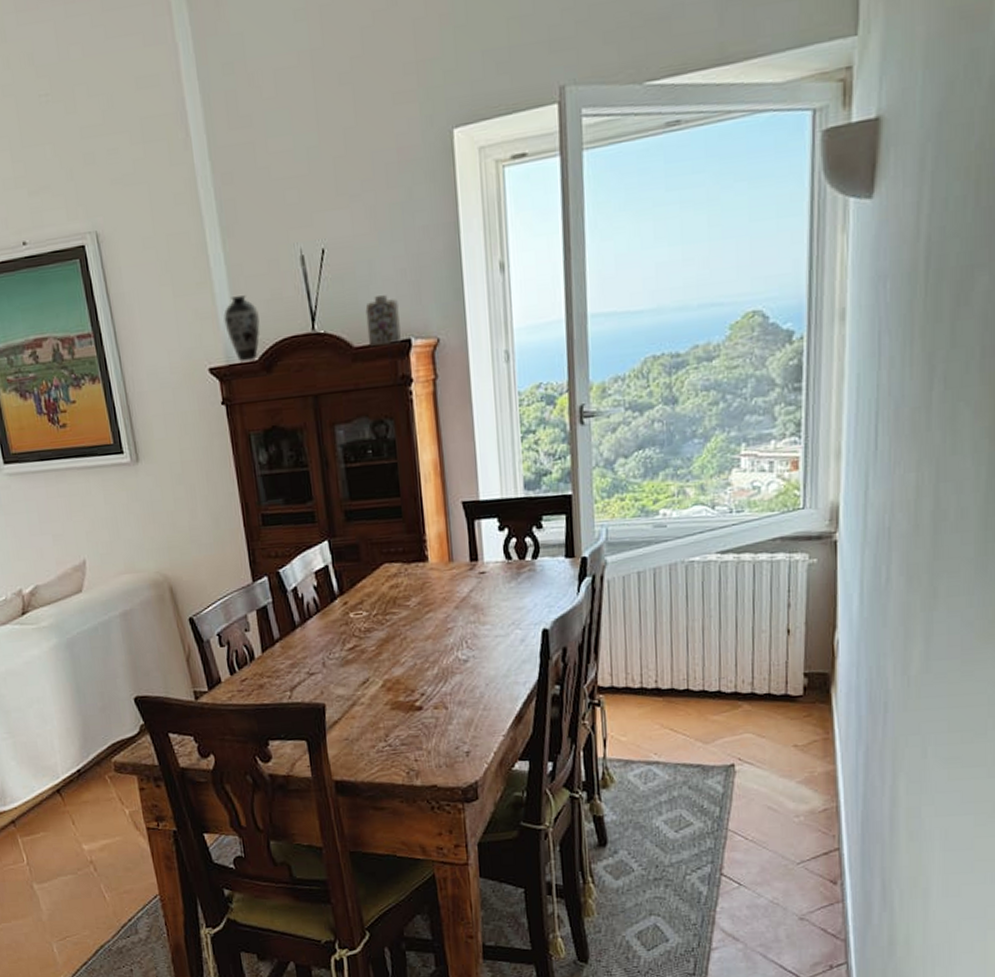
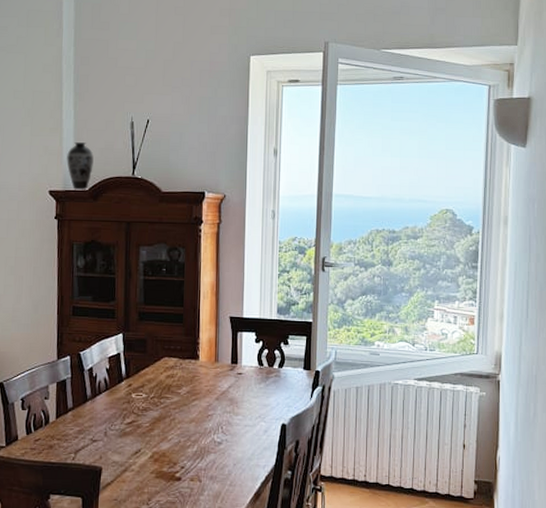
decorative jar: present [365,295,401,348] -> none [173,158,198,194]

